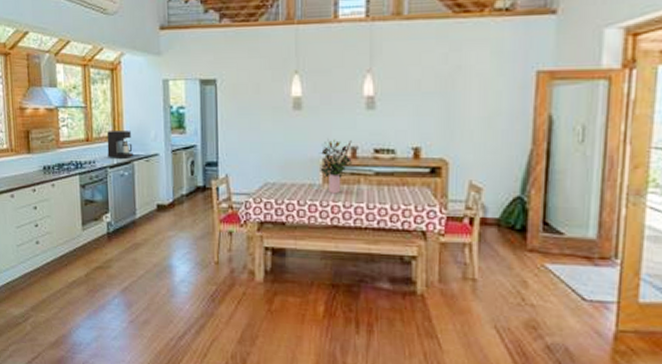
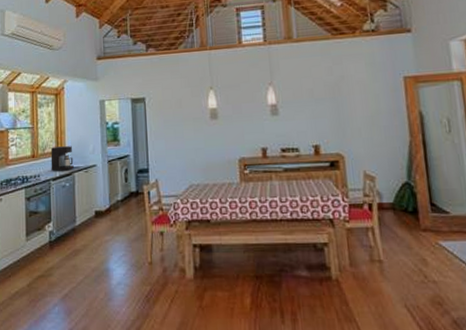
bouquet: present [318,139,352,194] -> none [234,142,264,191]

